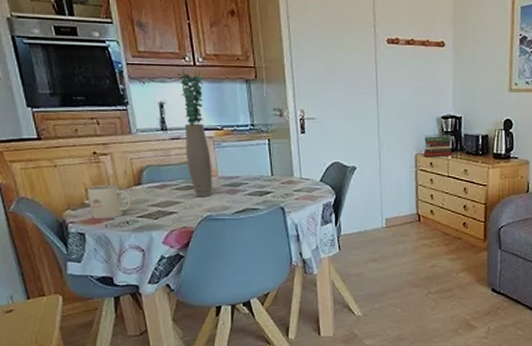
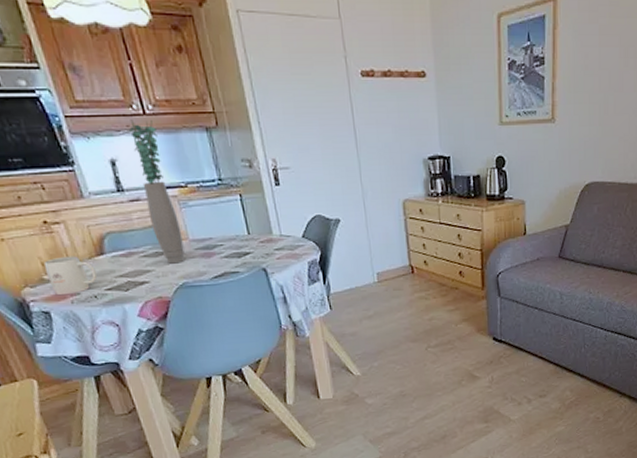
books: present [423,134,452,157] -> none [411,176,442,204]

